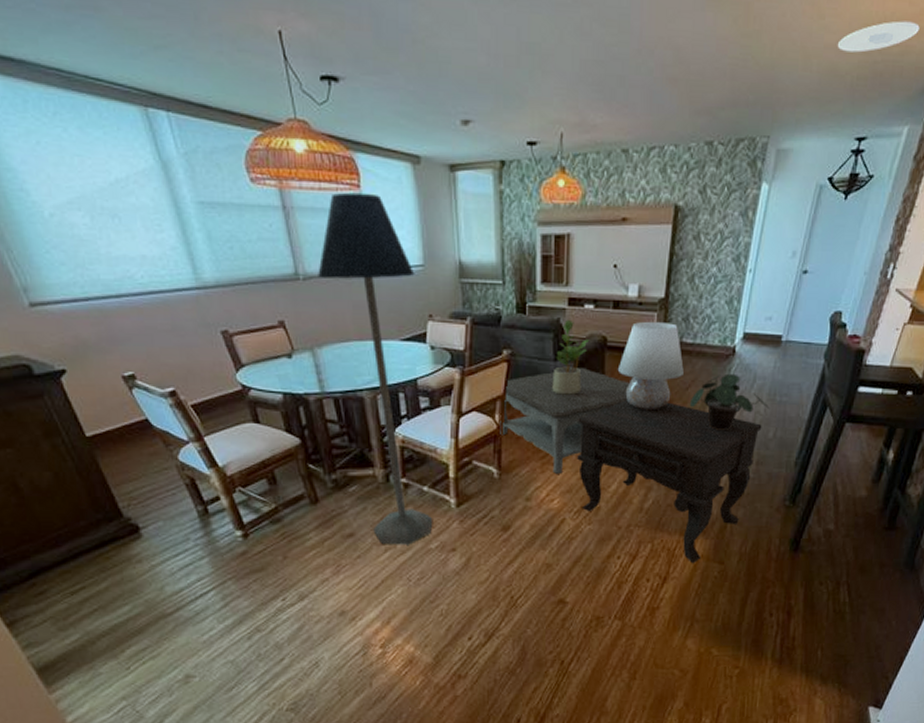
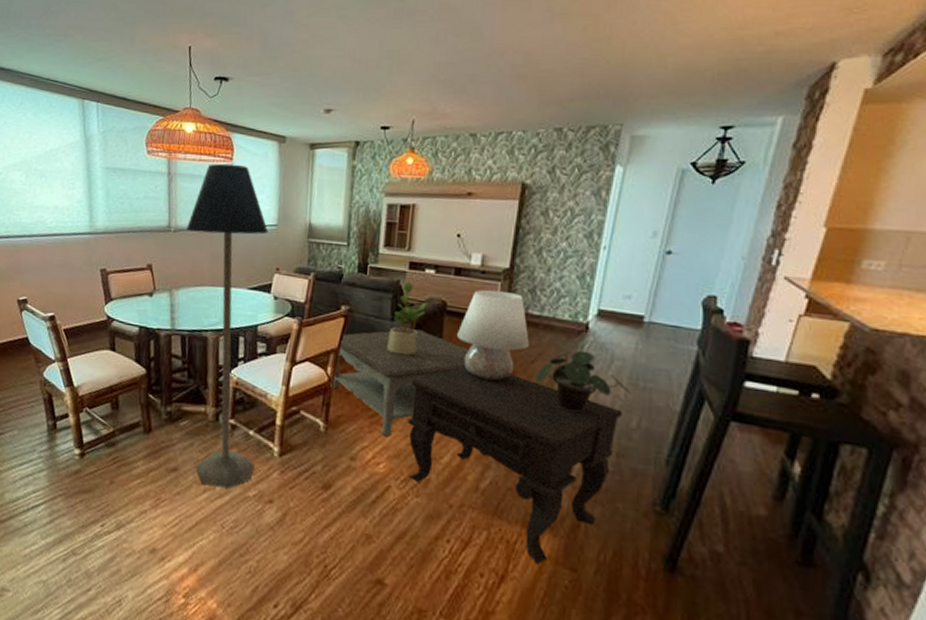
recessed light: present [837,20,920,53] -> none [693,24,787,52]

